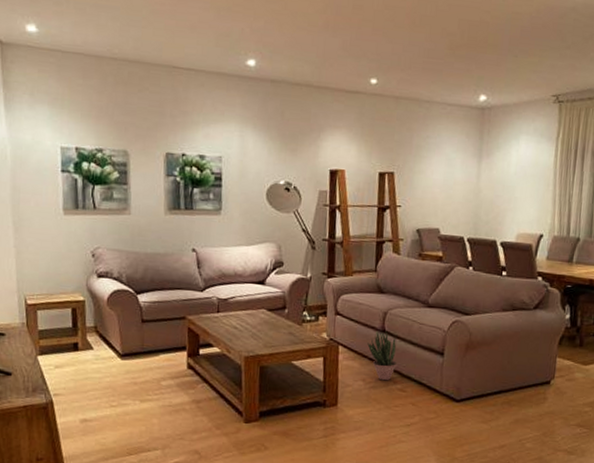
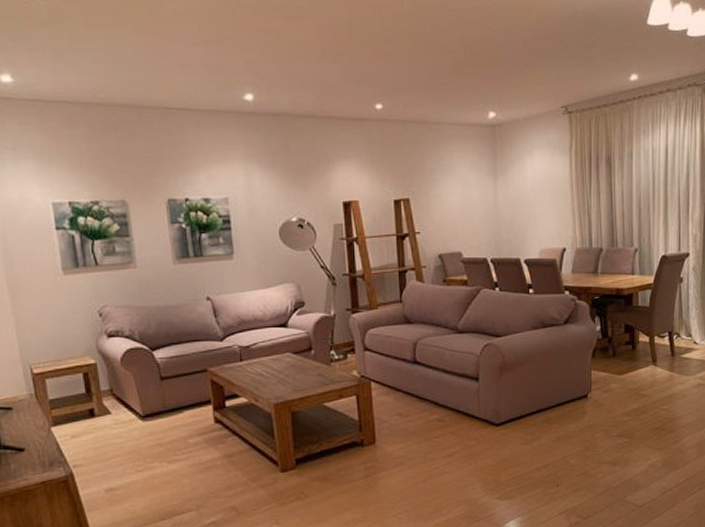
potted plant: present [367,331,397,381] -> none [400,362,432,413]

